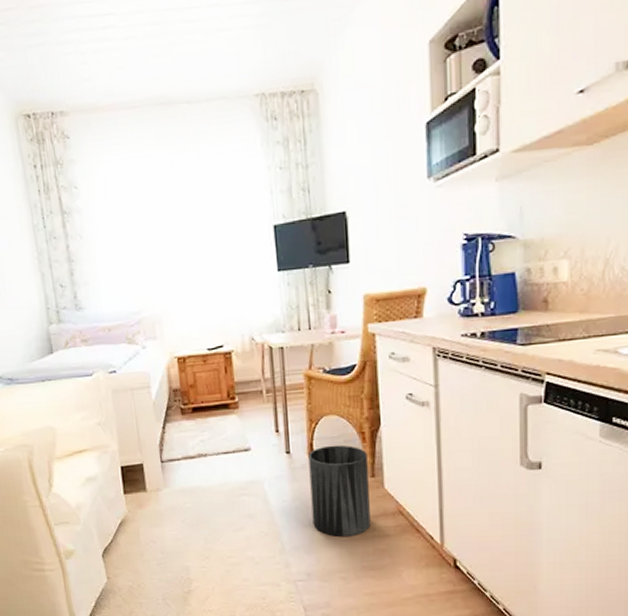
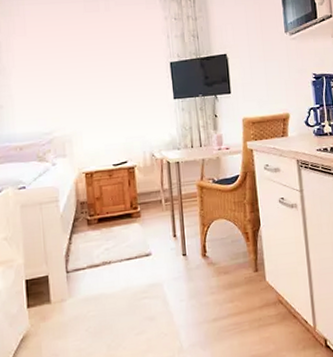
trash can: present [308,445,371,537] -> none [202,245,257,330]

